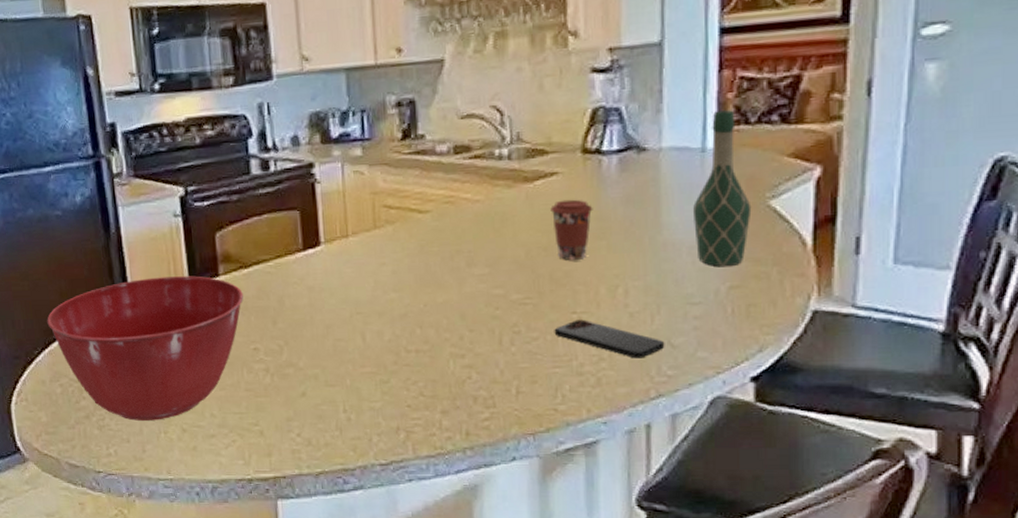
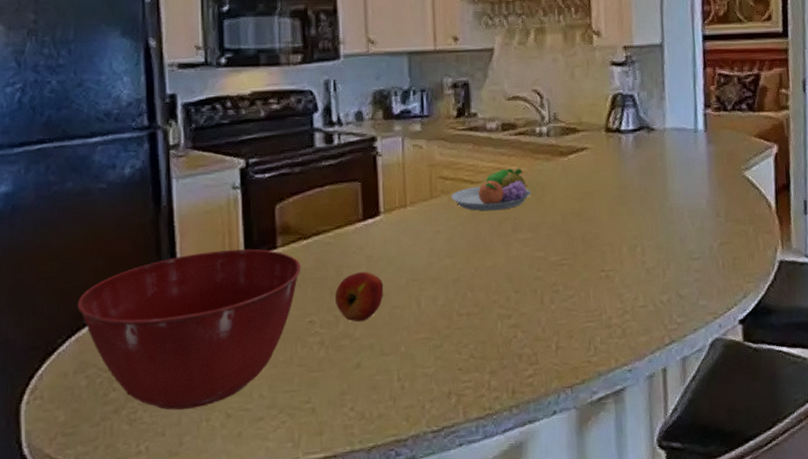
apple: none [278,303,327,351] -> present [335,272,384,322]
fruit bowl: none [396,196,489,243] -> present [450,168,532,211]
coffee cup: present [550,199,593,261] -> none [582,171,616,225]
smartphone: present [554,319,665,359] -> none [586,276,675,310]
wine bottle: present [692,110,752,267] -> none [690,99,732,227]

